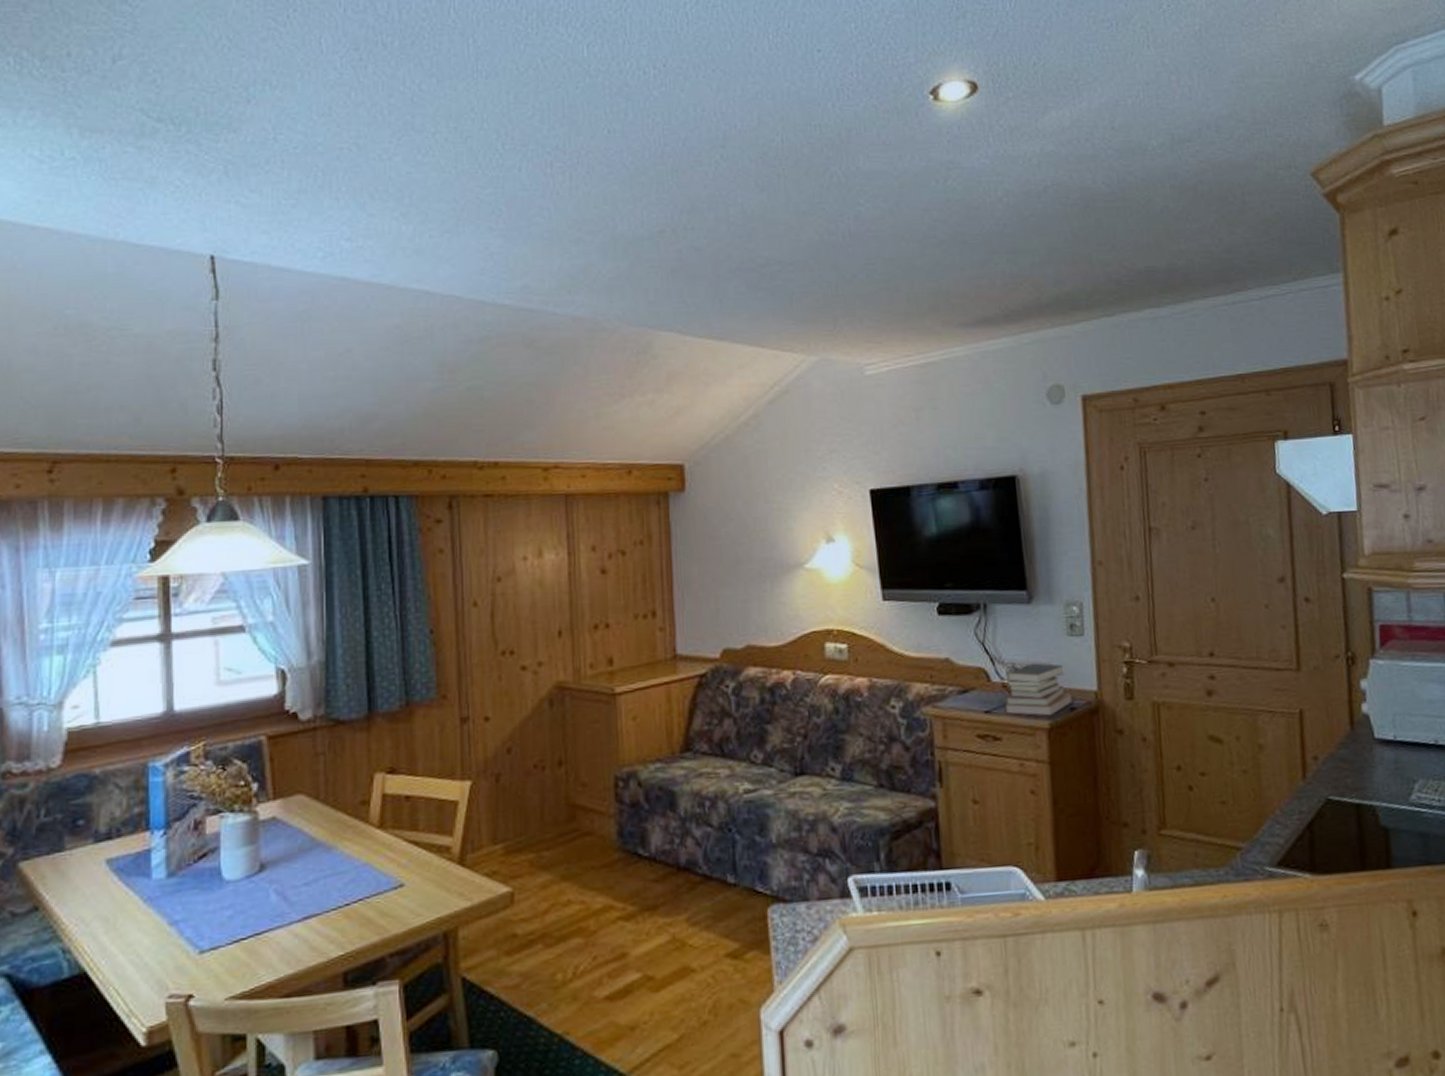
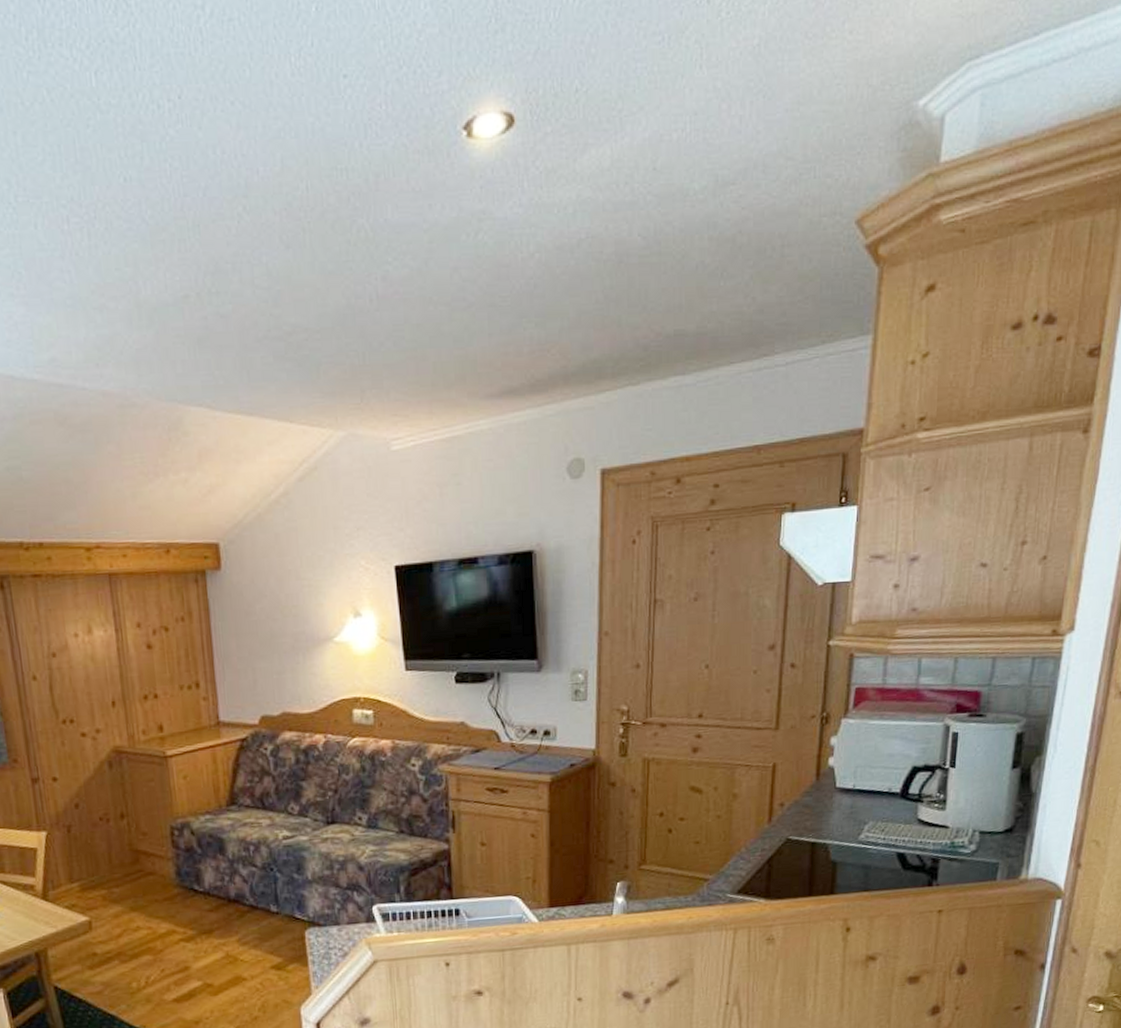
books: present [1004,663,1072,717] -> none [512,725,573,772]

